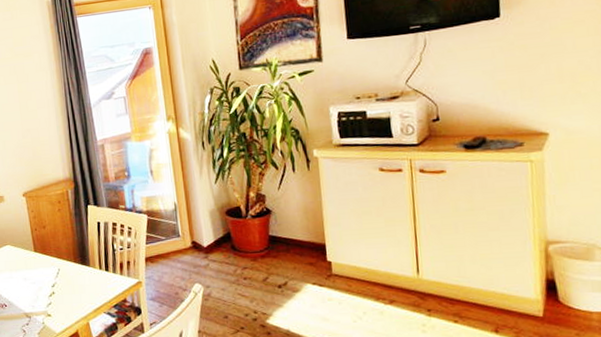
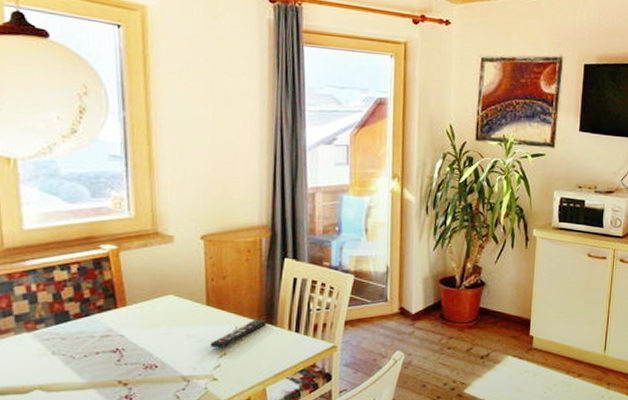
remote control: none [41,261,82,288] -> present [209,319,267,348]

